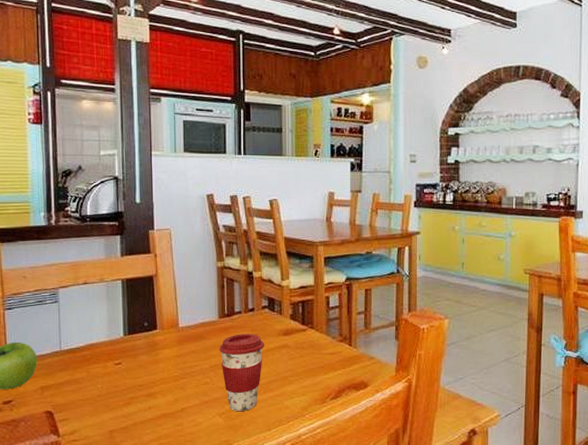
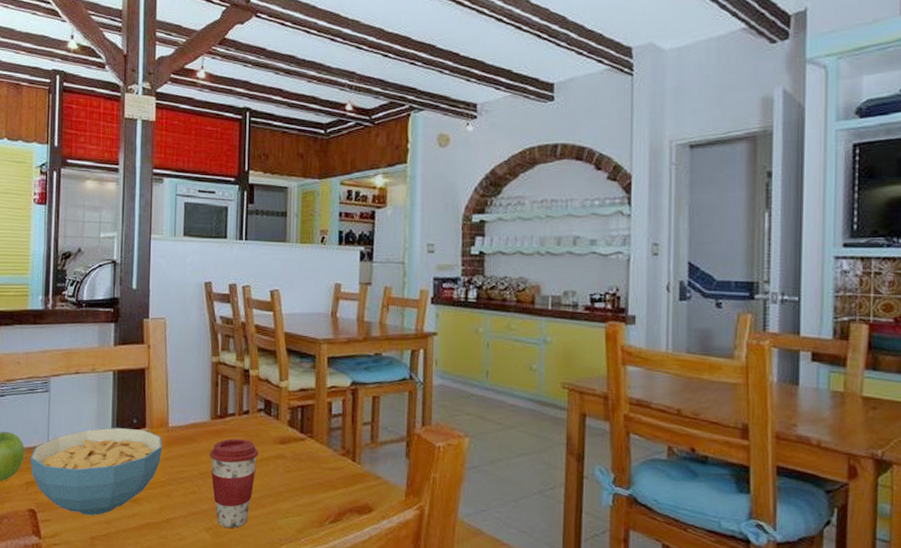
cereal bowl: none [43,330,174,412] -> present [30,427,163,516]

